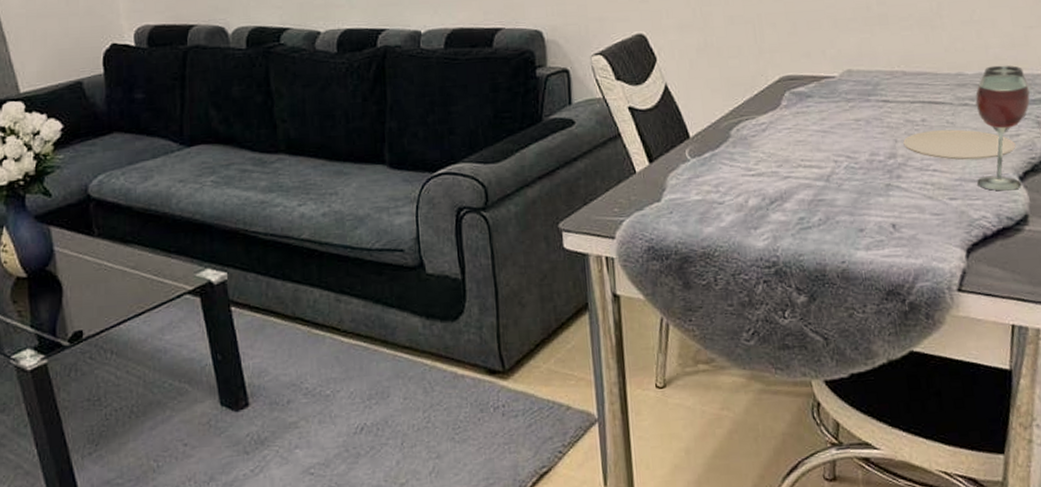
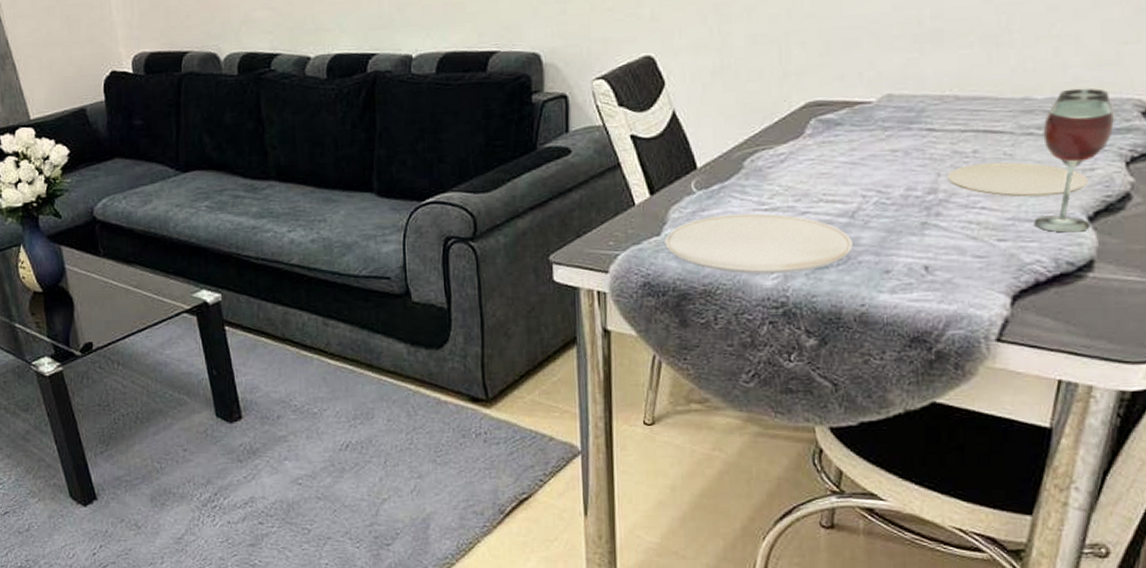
plate: none [664,178,831,236] -> present [664,213,853,274]

